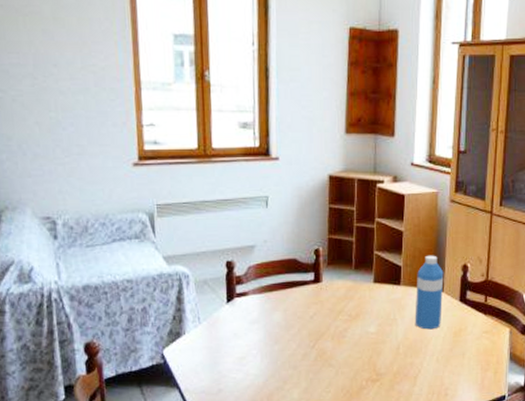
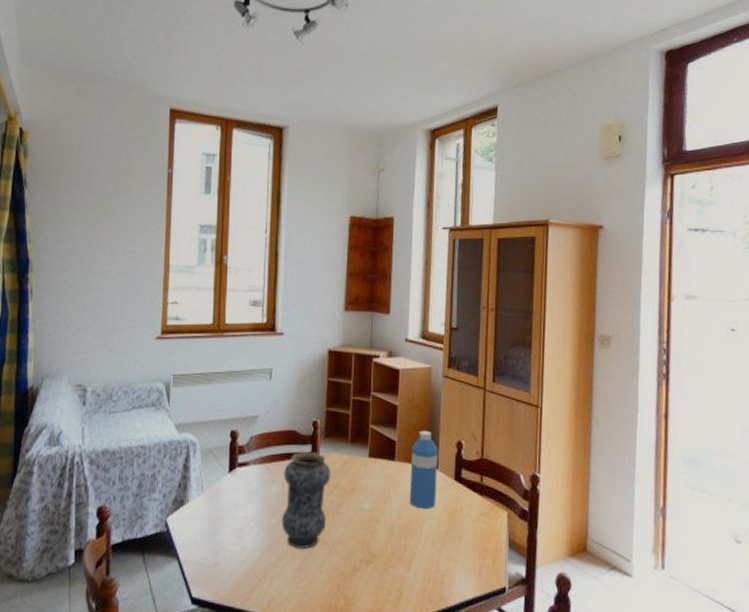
vase: none [285,279,335,372] -> present [281,451,331,548]

